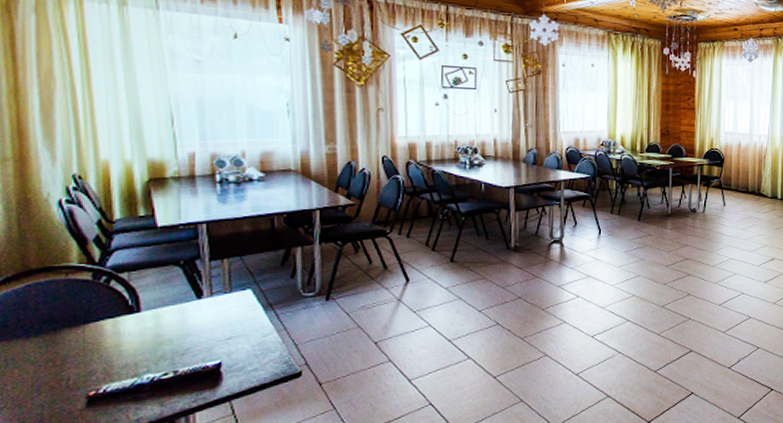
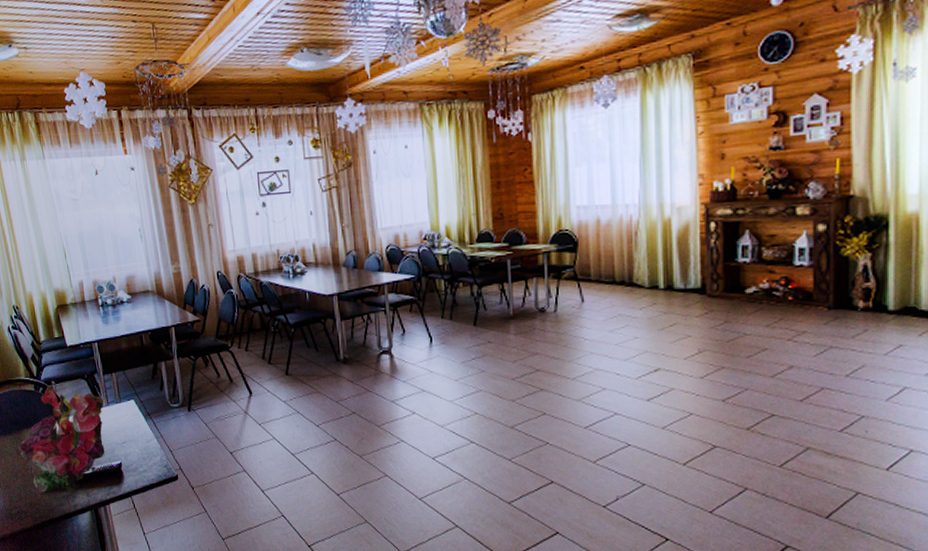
flower: none [44,268,205,408] -> present [16,381,105,492]

